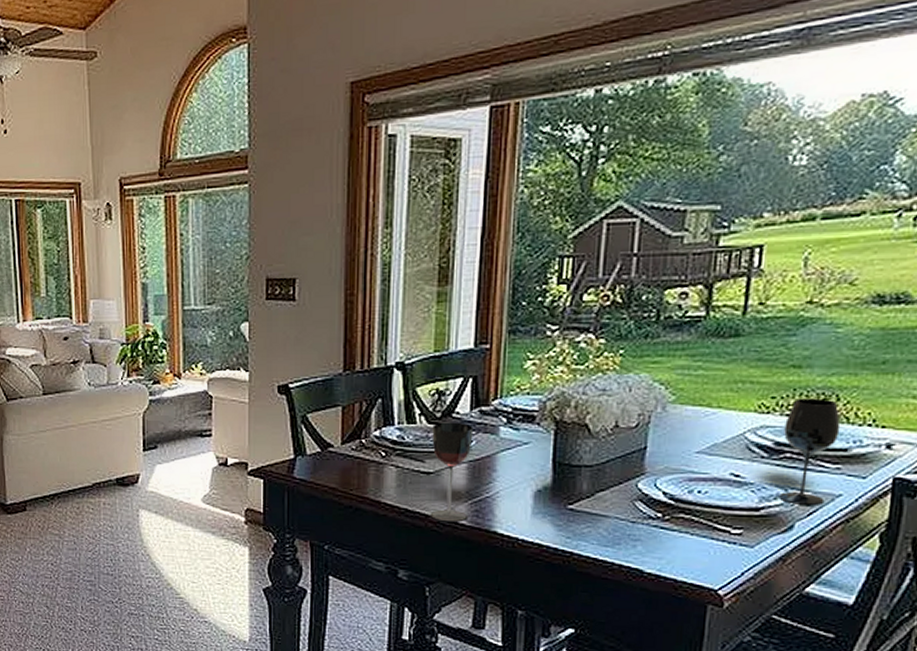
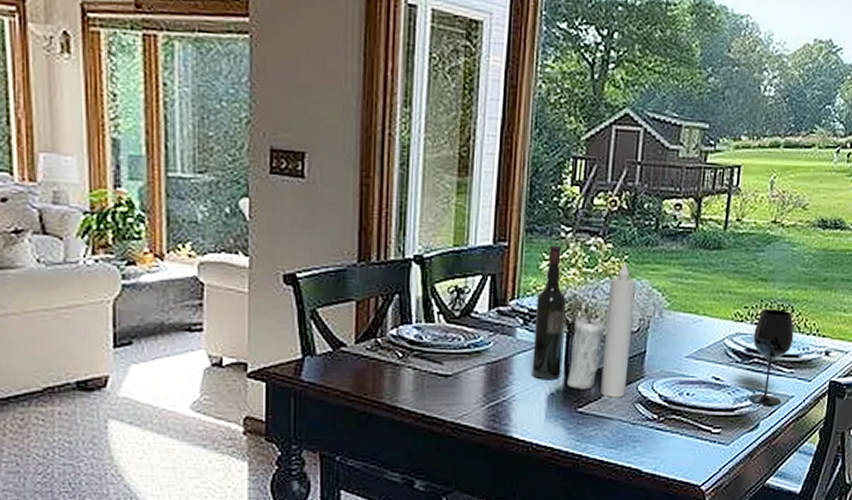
wineglass: present [430,422,474,522] -> none [447,321,491,428]
wine bottle: none [517,344,553,477] -> present [532,245,566,380]
candle: none [555,405,597,487] -> present [567,308,605,390]
candle: none [594,356,633,495] -> present [600,262,636,397]

